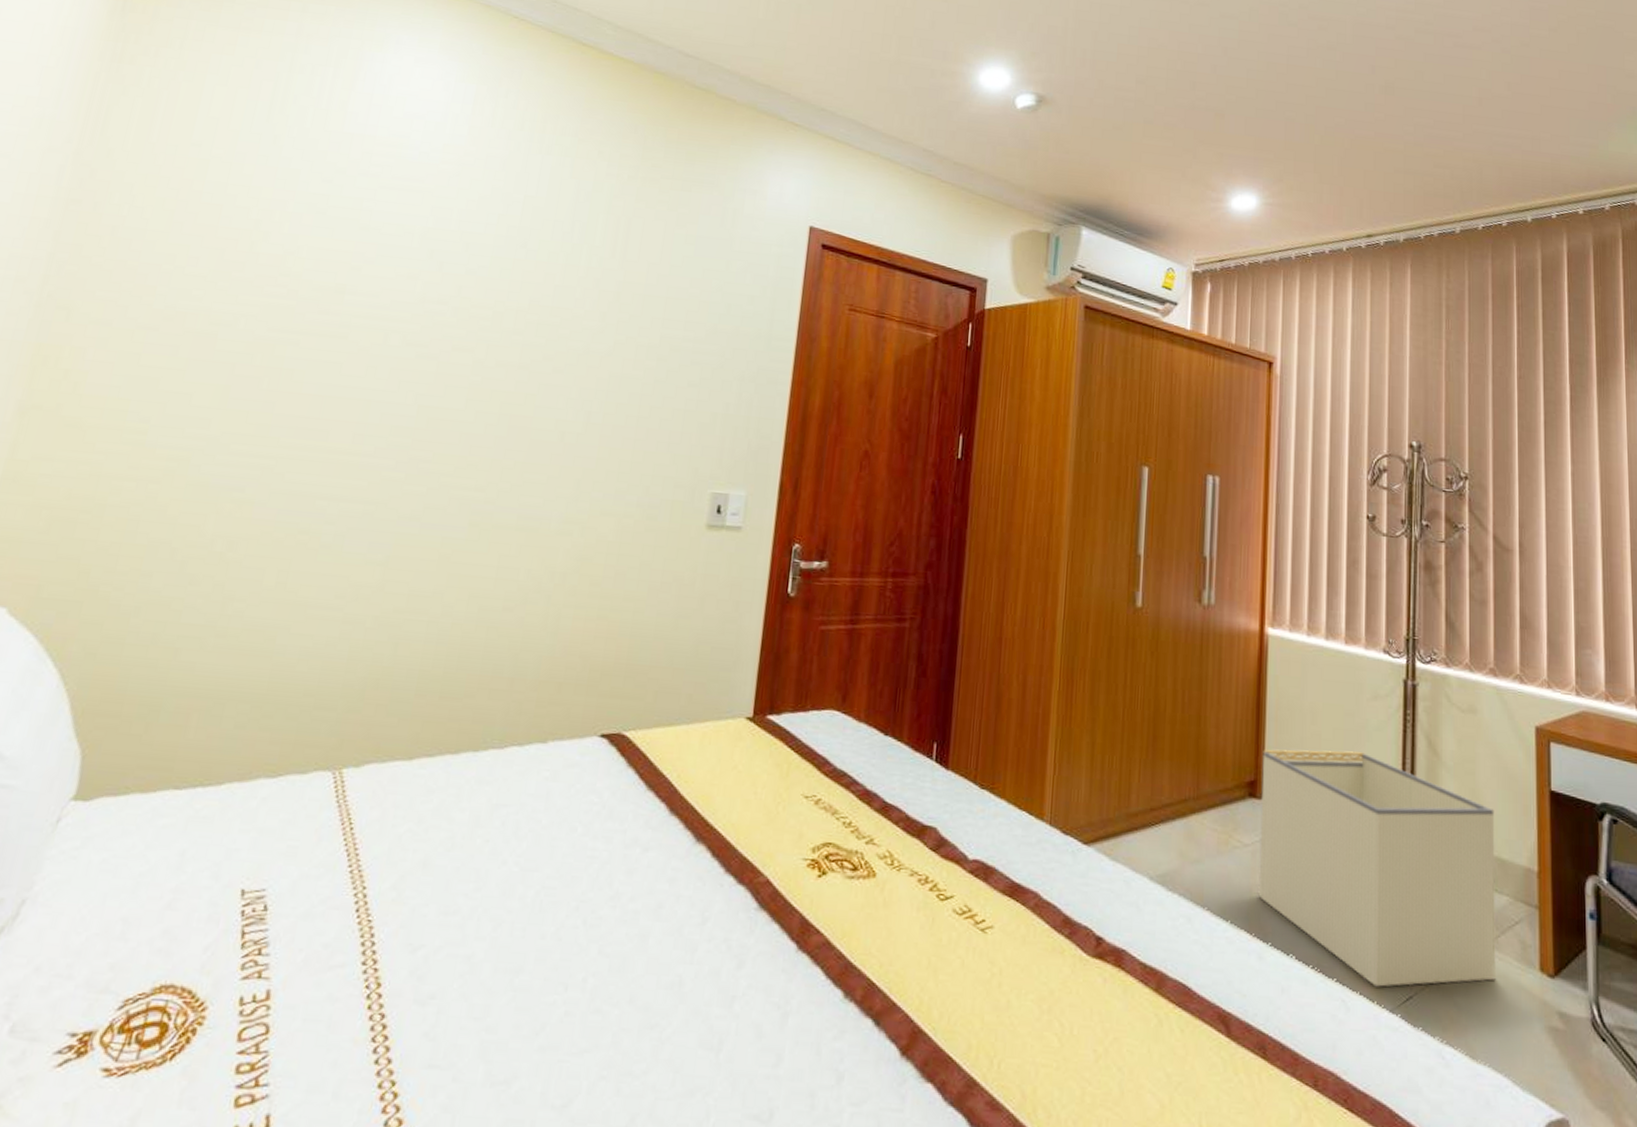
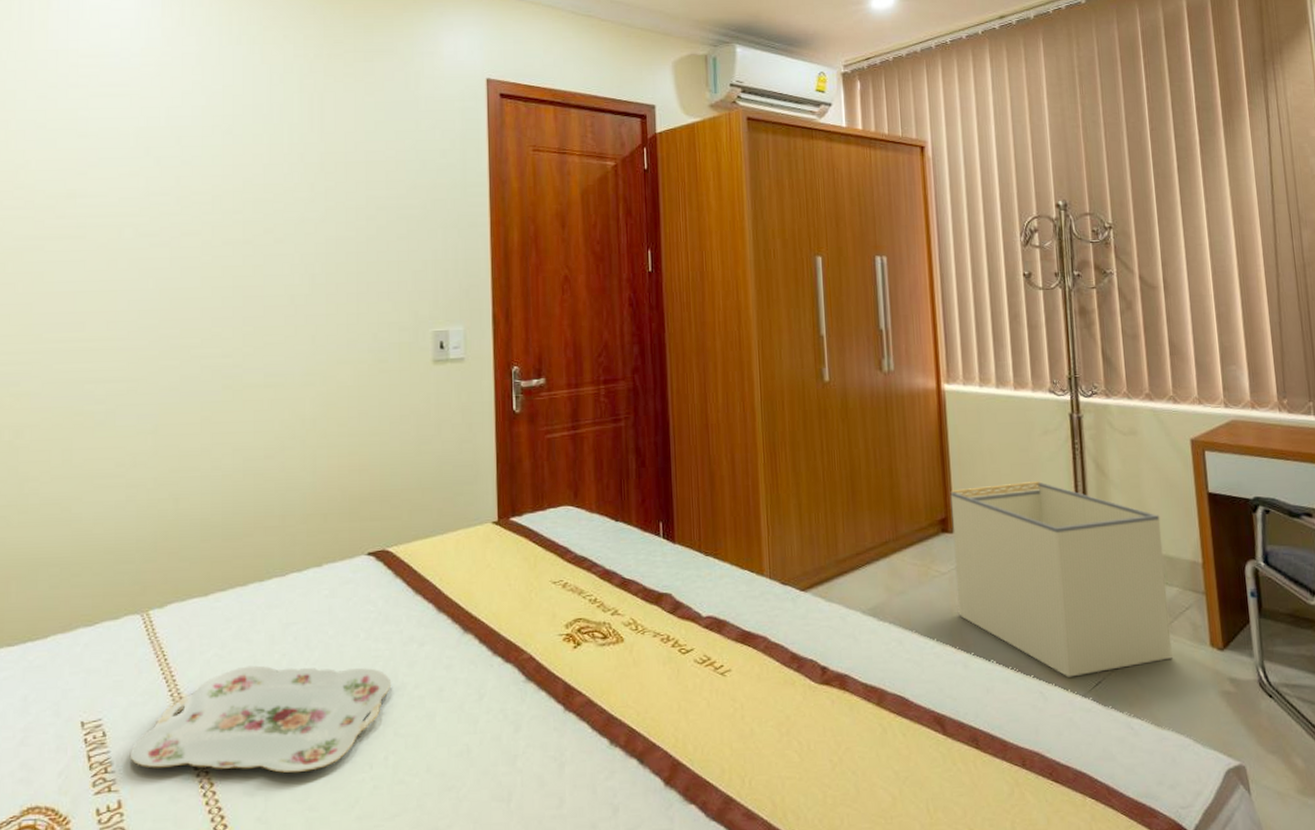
serving tray: none [290,848,605,985] -> present [129,665,392,773]

